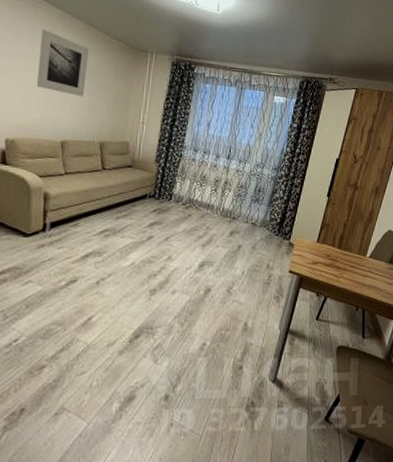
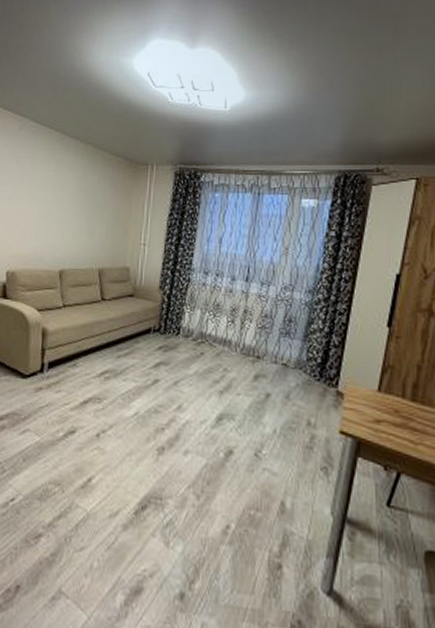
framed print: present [36,29,89,97] -> none [35,155,87,221]

